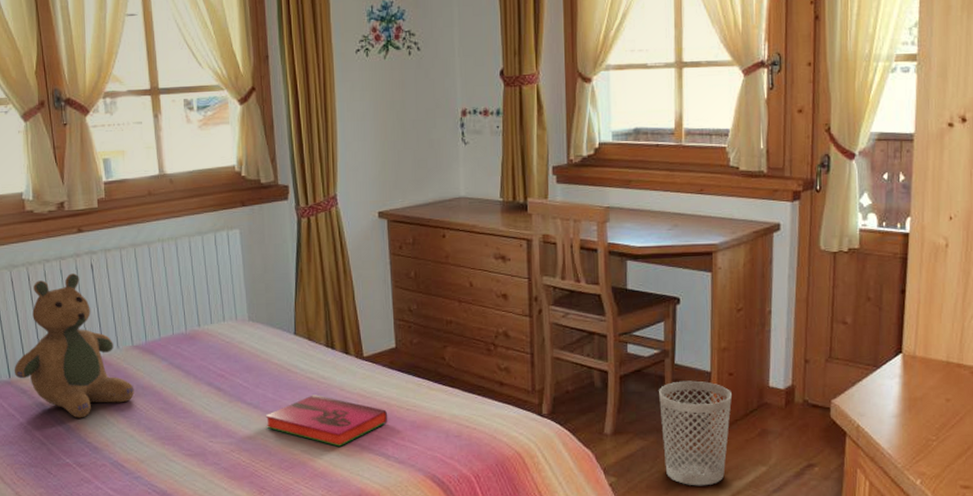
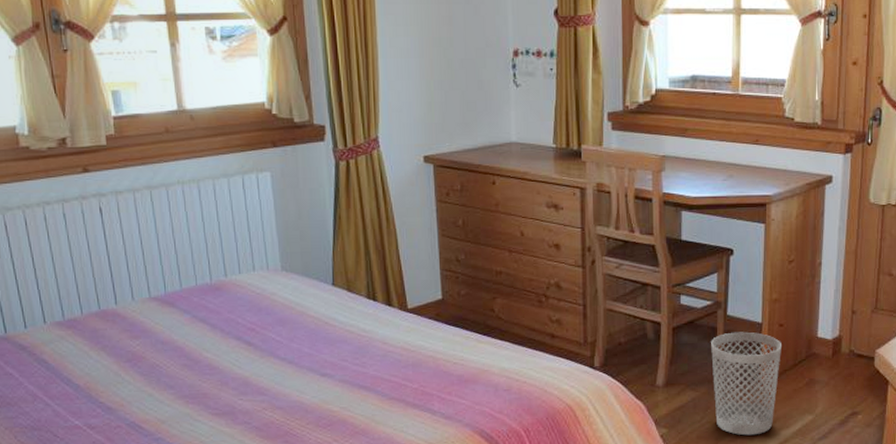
teddy bear: present [14,273,134,418] -> none [10,218,153,377]
hardback book: present [265,395,388,447] -> none [301,349,434,403]

